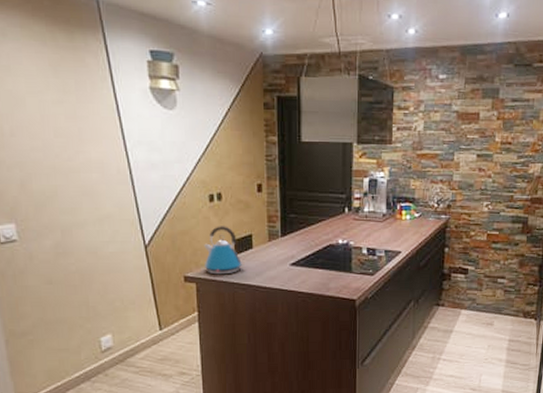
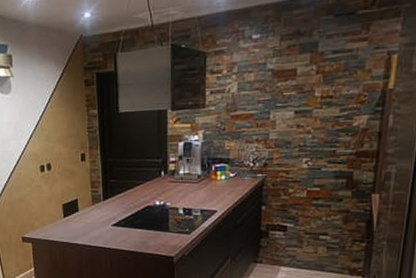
kettle: present [204,226,245,275] -> none [38,192,72,235]

